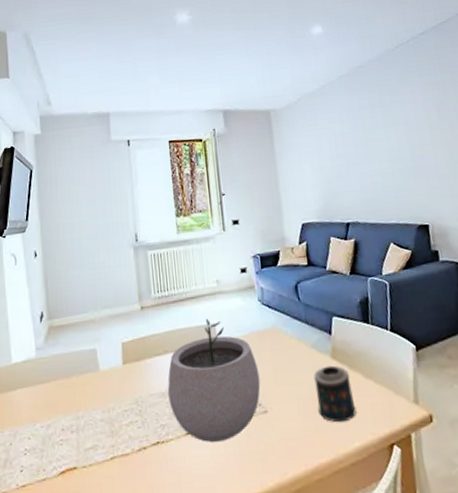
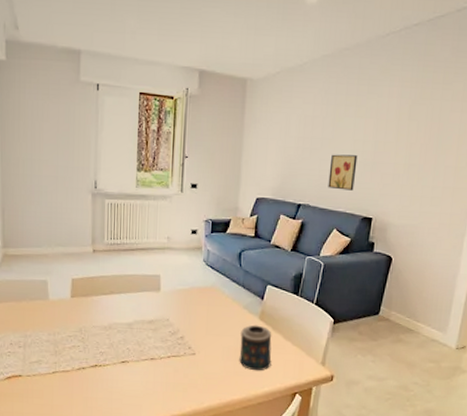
plant pot: present [167,318,261,442] -> none [110,269,194,372]
wall art: none [369,163,401,201] -> present [328,154,358,191]

